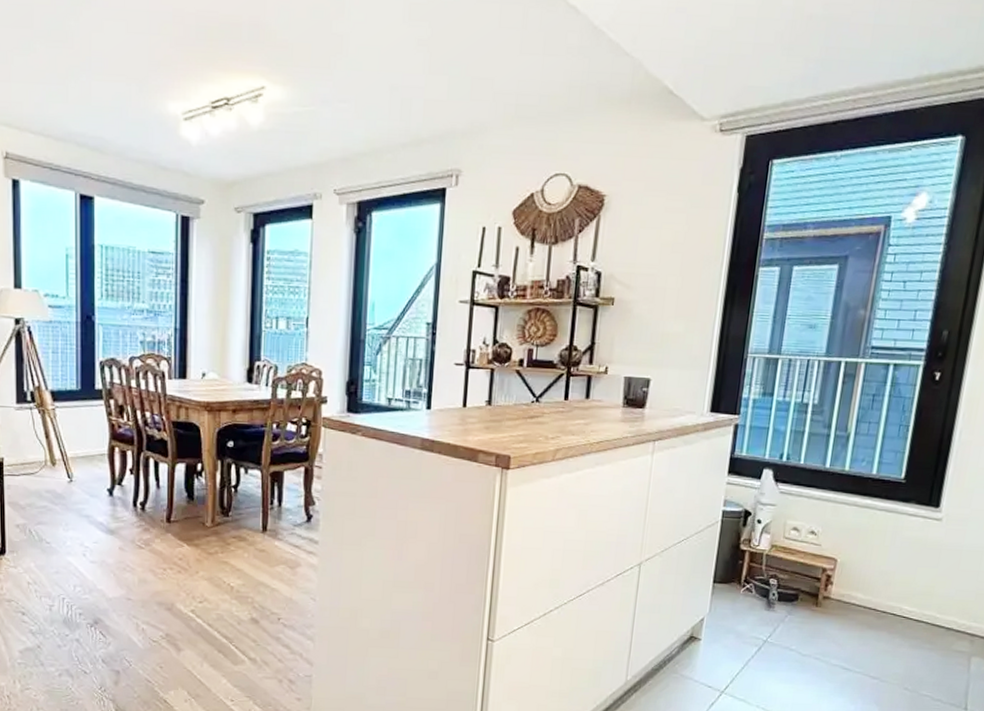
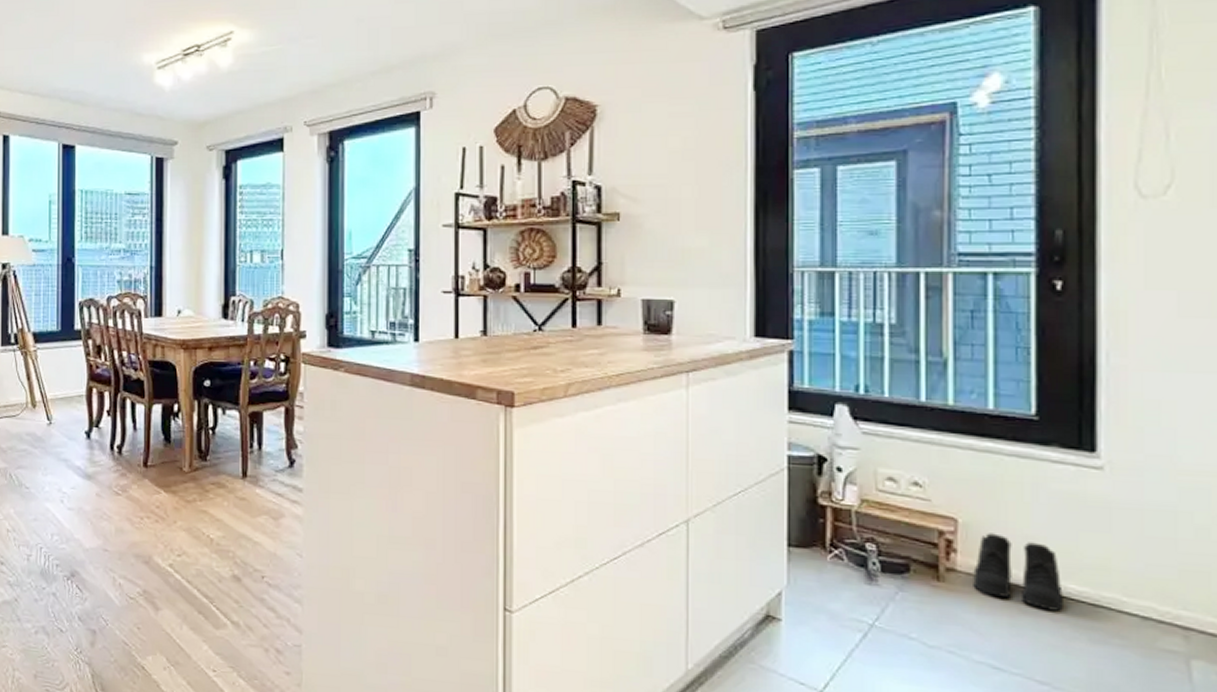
boots: none [840,569,900,626] -> present [973,533,1063,611]

